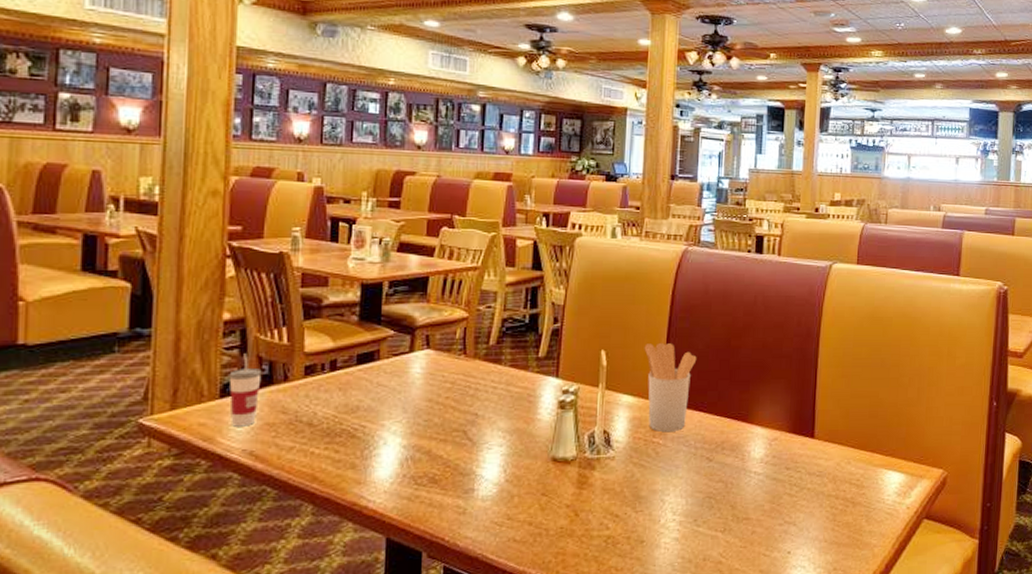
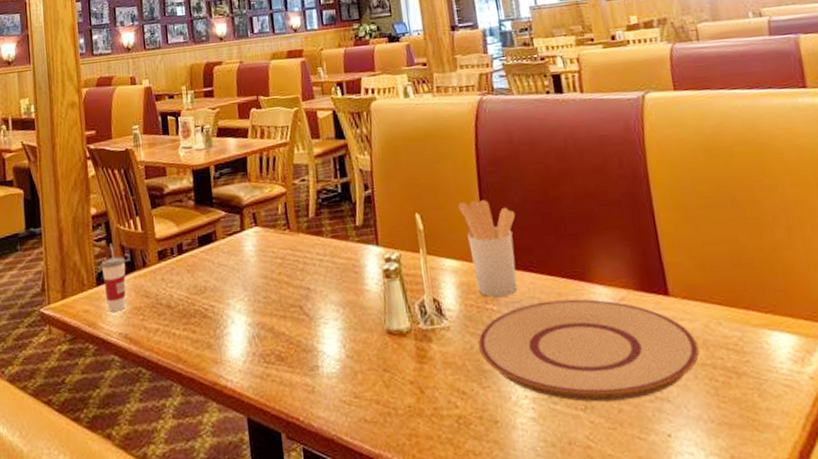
plate: none [639,437,829,525] -> present [478,299,700,402]

